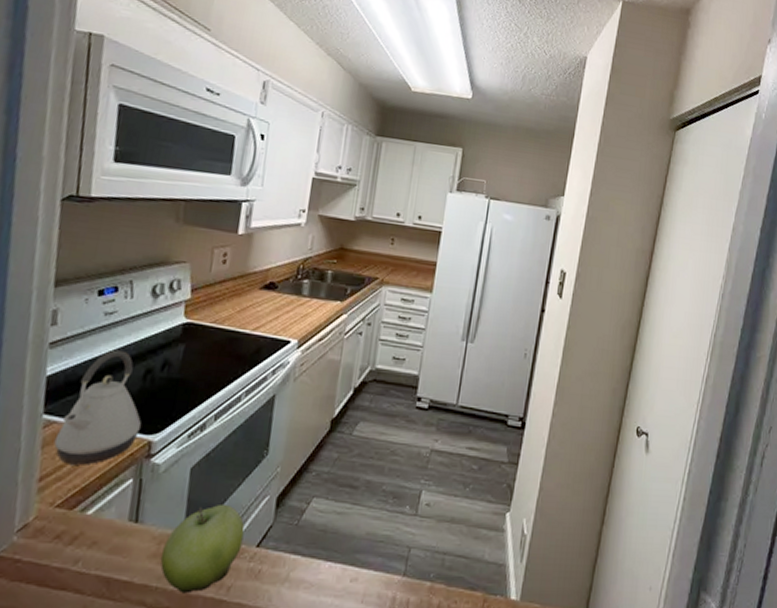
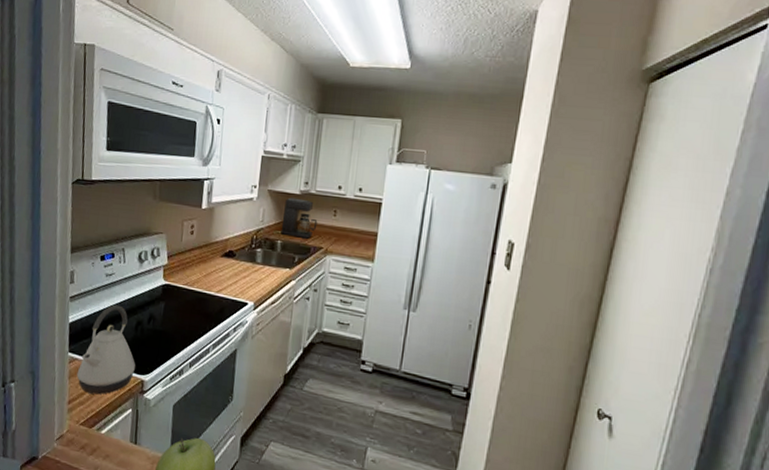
coffee maker: none [331,224,374,269] -> present [280,197,318,239]

